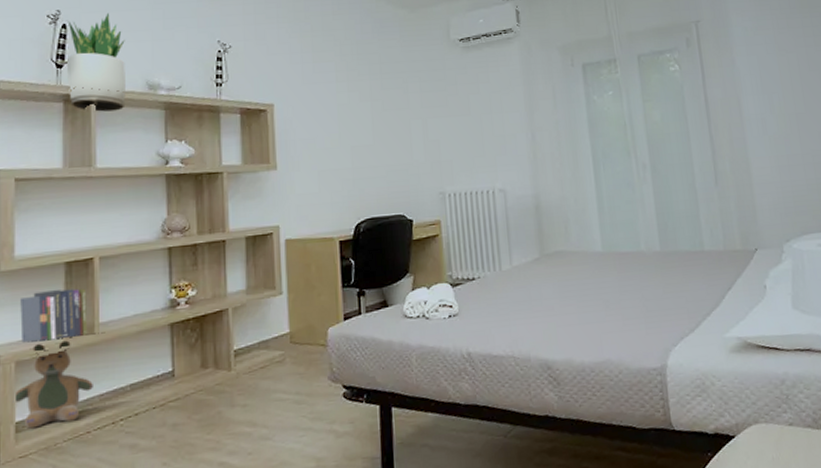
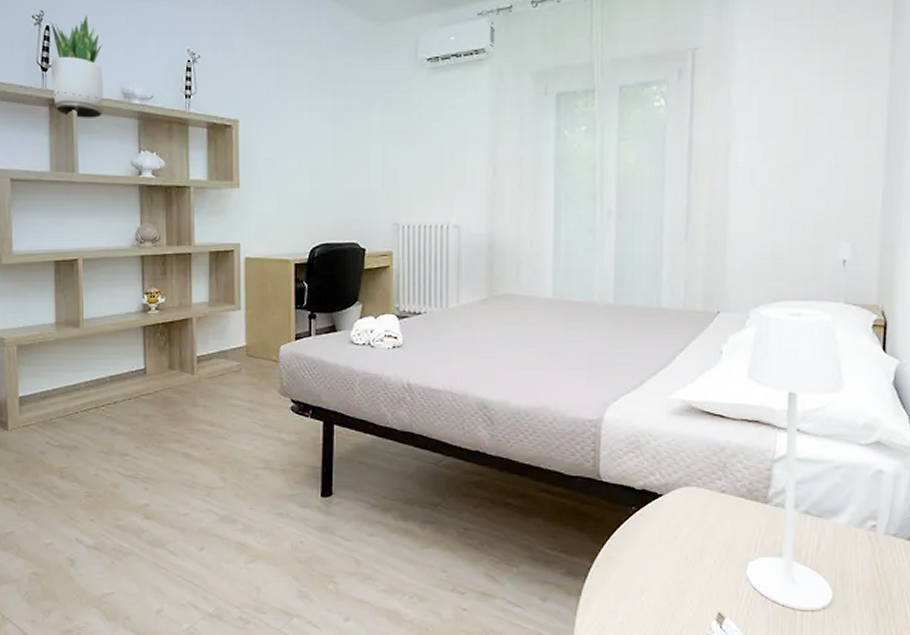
teddy bear: present [13,340,93,429] -> none [16,331,80,404]
books: present [20,288,88,343] -> none [19,286,75,330]

